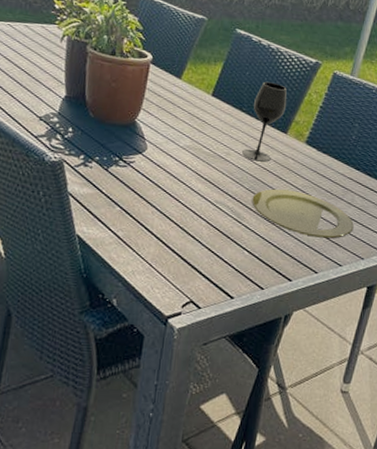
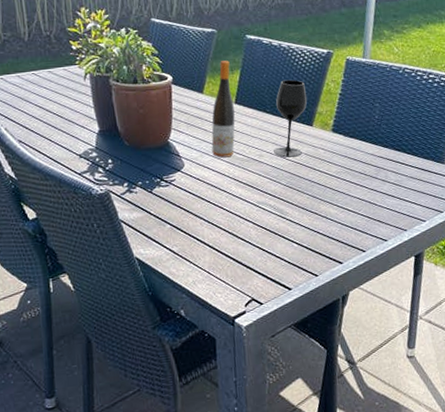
wine bottle: none [178,50,214,149] -> present [211,60,235,158]
plate: present [252,188,354,239] -> none [291,178,392,219]

